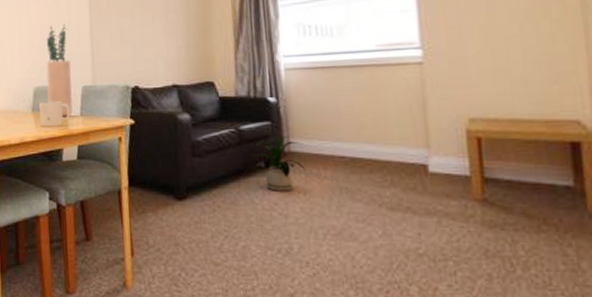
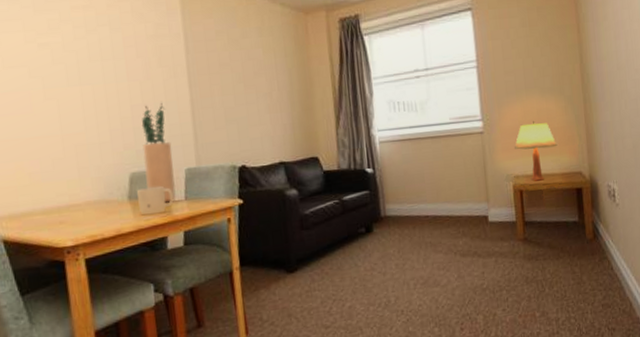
house plant: present [252,135,307,191] -> none [354,201,399,253]
table lamp: none [469,52,539,128] -> present [514,121,558,182]

